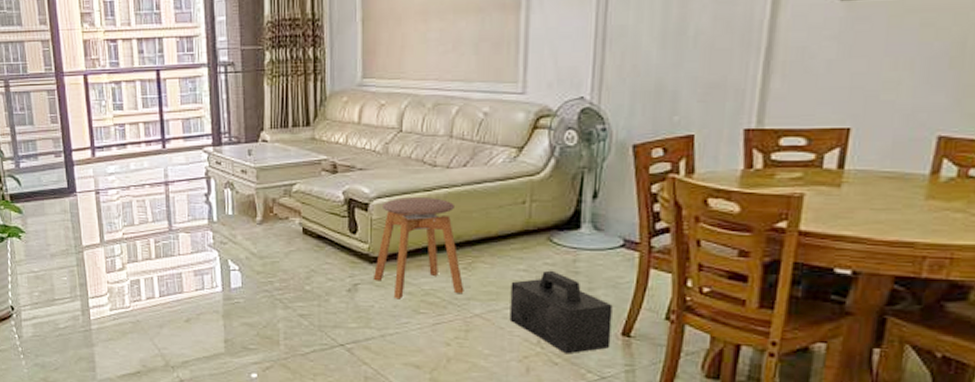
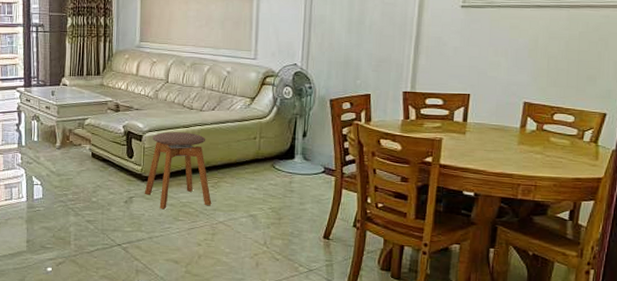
speaker: present [509,270,613,354] -> none [244,189,317,252]

